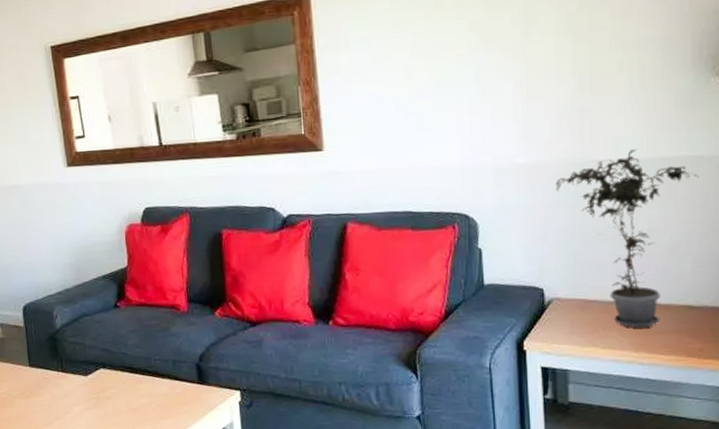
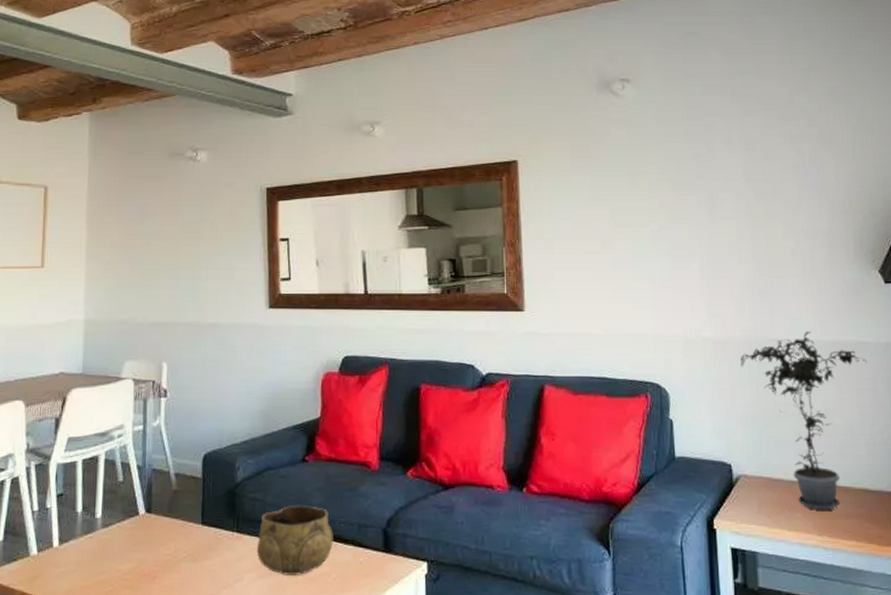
decorative bowl: none [81,346,151,407] -> present [256,506,333,575]

